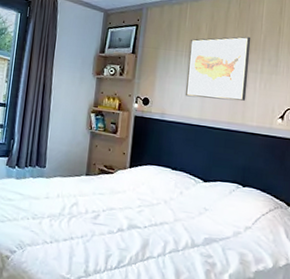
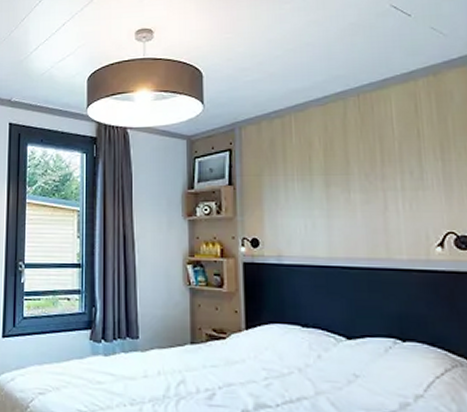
wall art: present [185,36,251,101] -> none [301,146,388,231]

